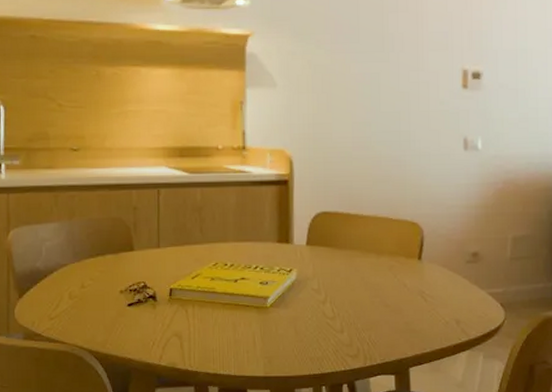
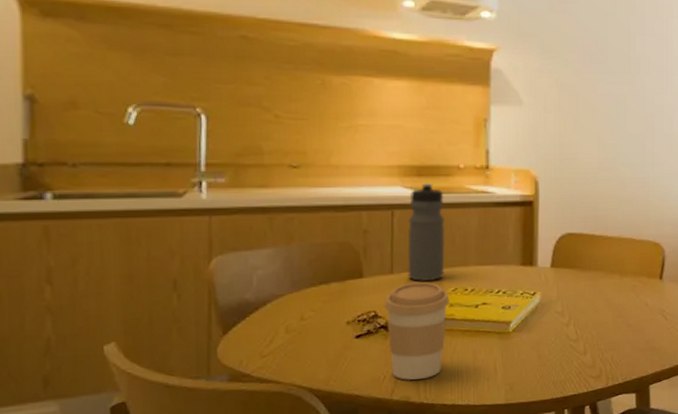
coffee cup: none [152,256,211,348] -> present [384,282,450,380]
water bottle: none [172,162,206,255] -> present [407,182,445,281]

